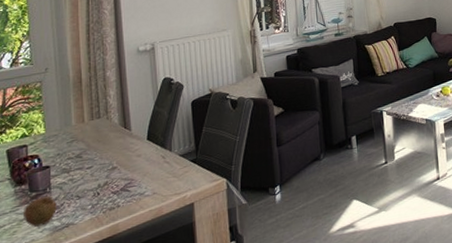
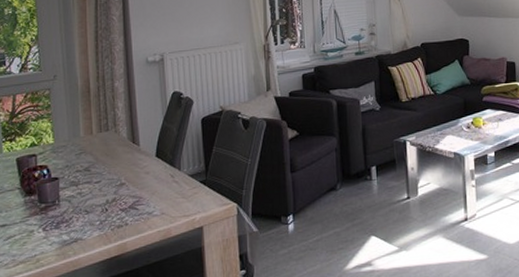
fruit: present [22,195,57,227] -> none [32,208,65,239]

